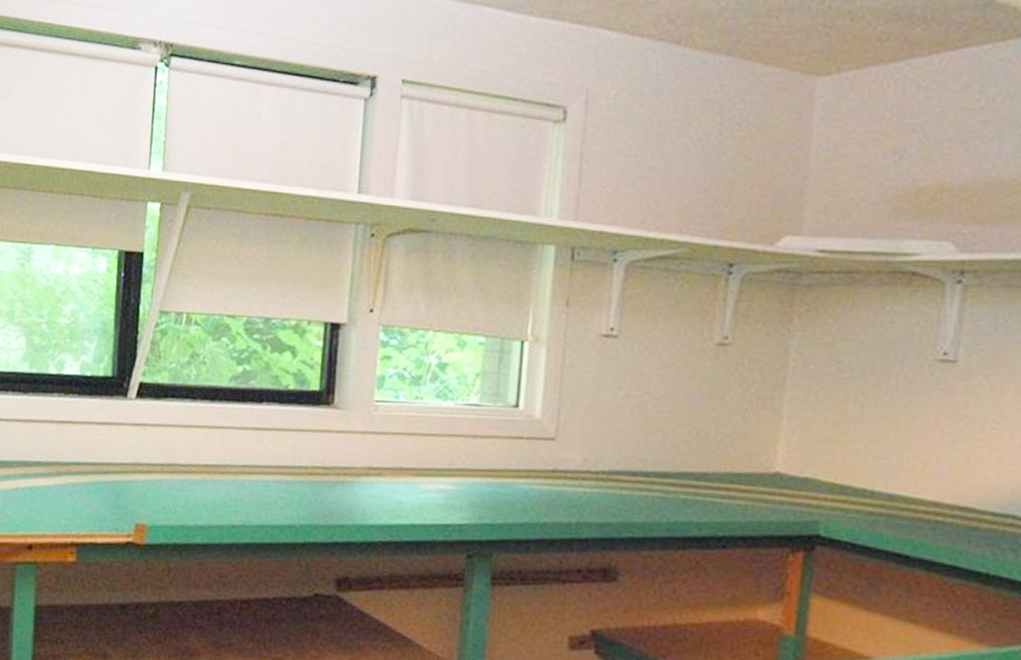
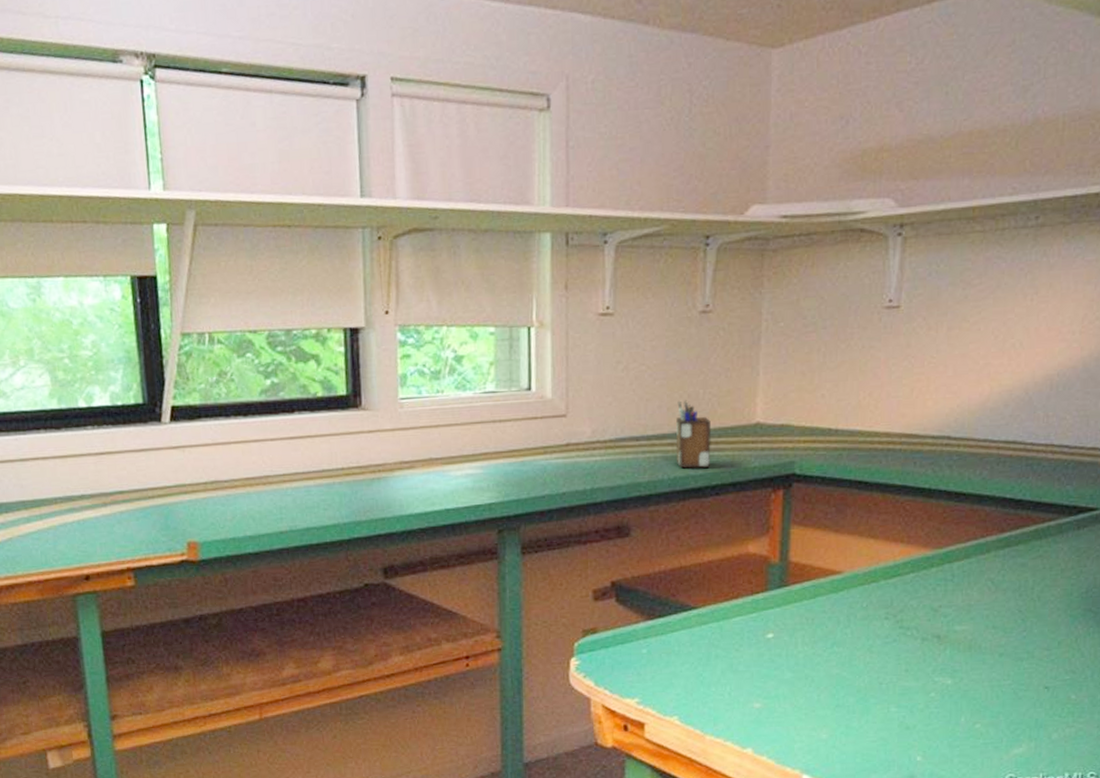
desk organizer: none [677,437,722,516] -> present [675,400,712,469]

